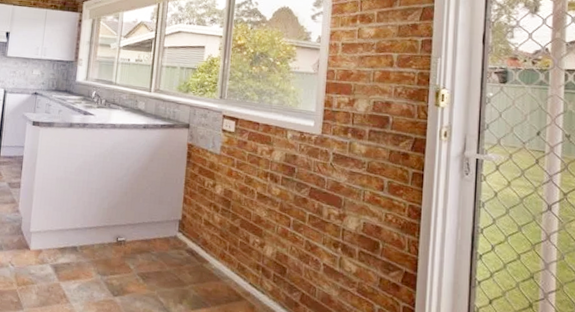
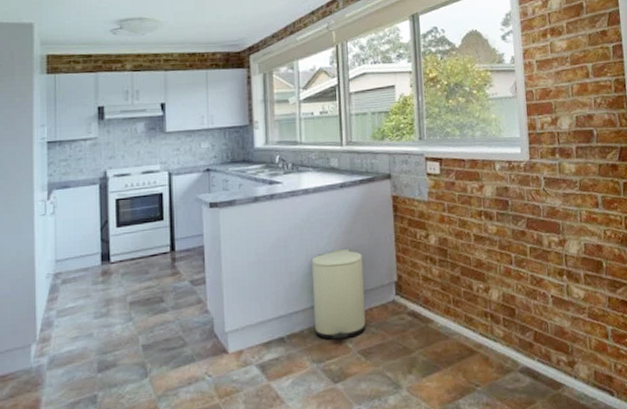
pedal bin: none [103,182,154,261] -> present [311,249,366,341]

